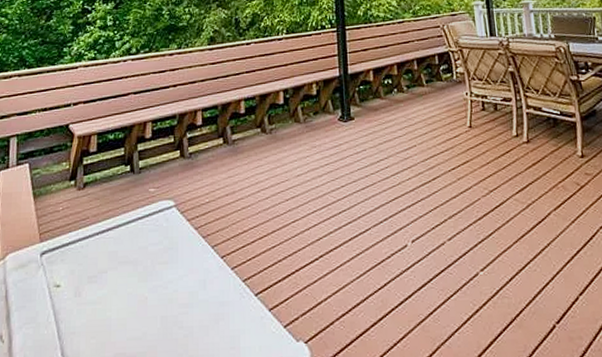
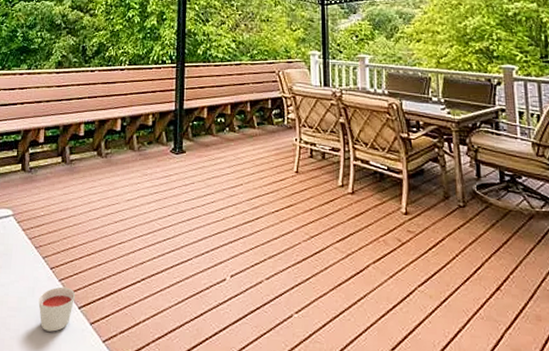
candle: none [211,274,251,324] -> present [38,286,76,332]

